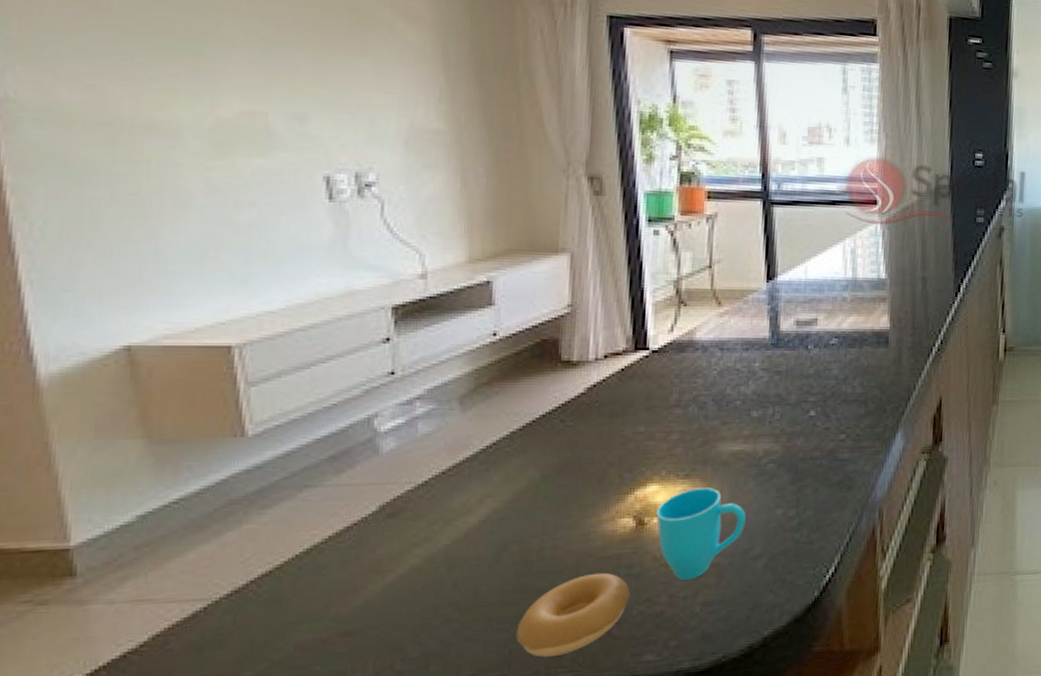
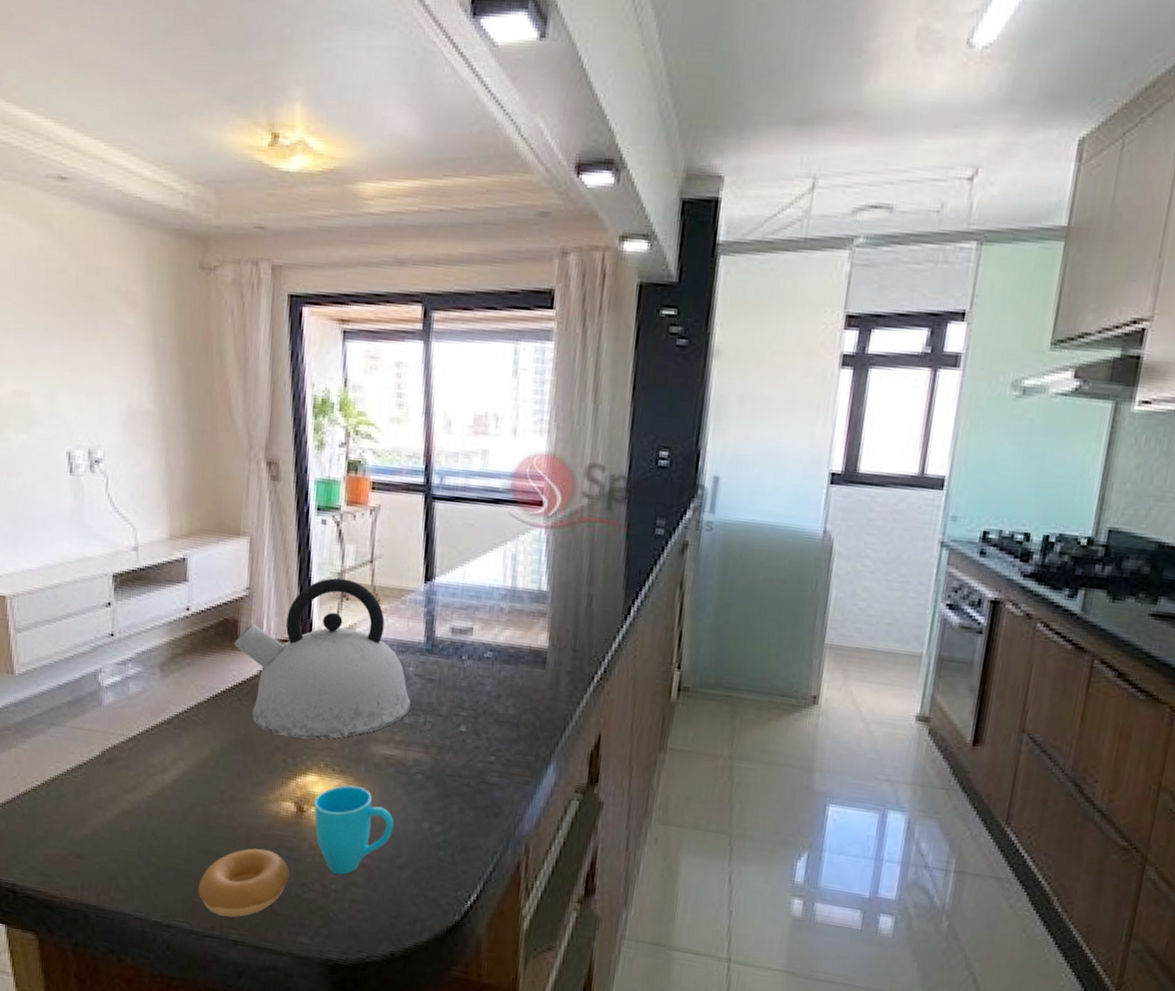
kettle: none [554,285,758,451] -> present [234,577,411,739]

